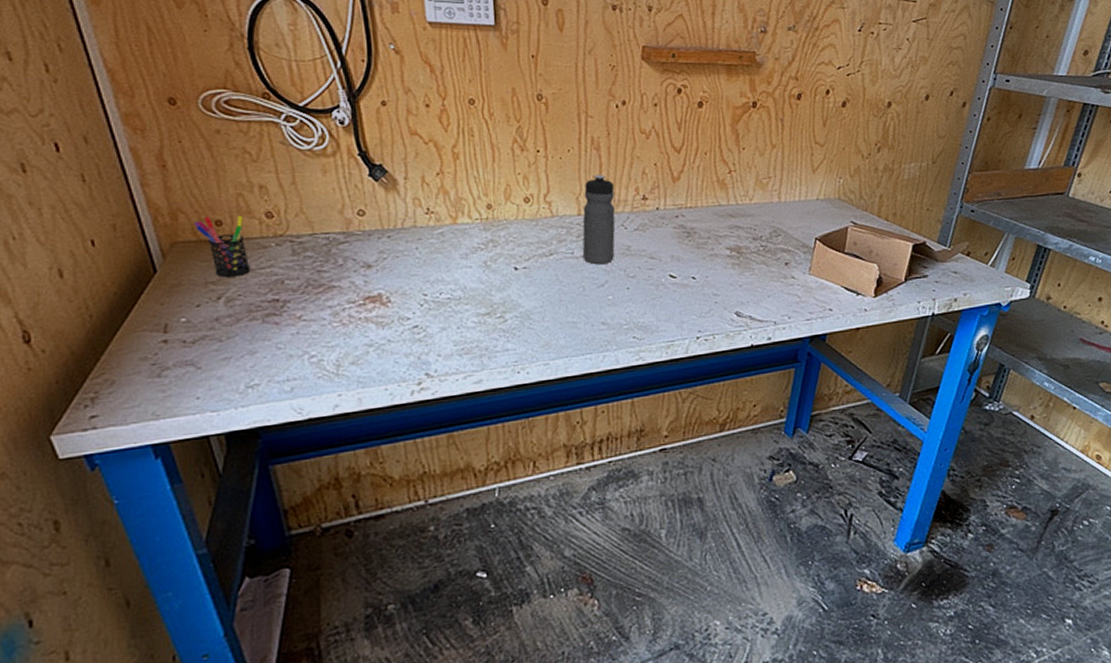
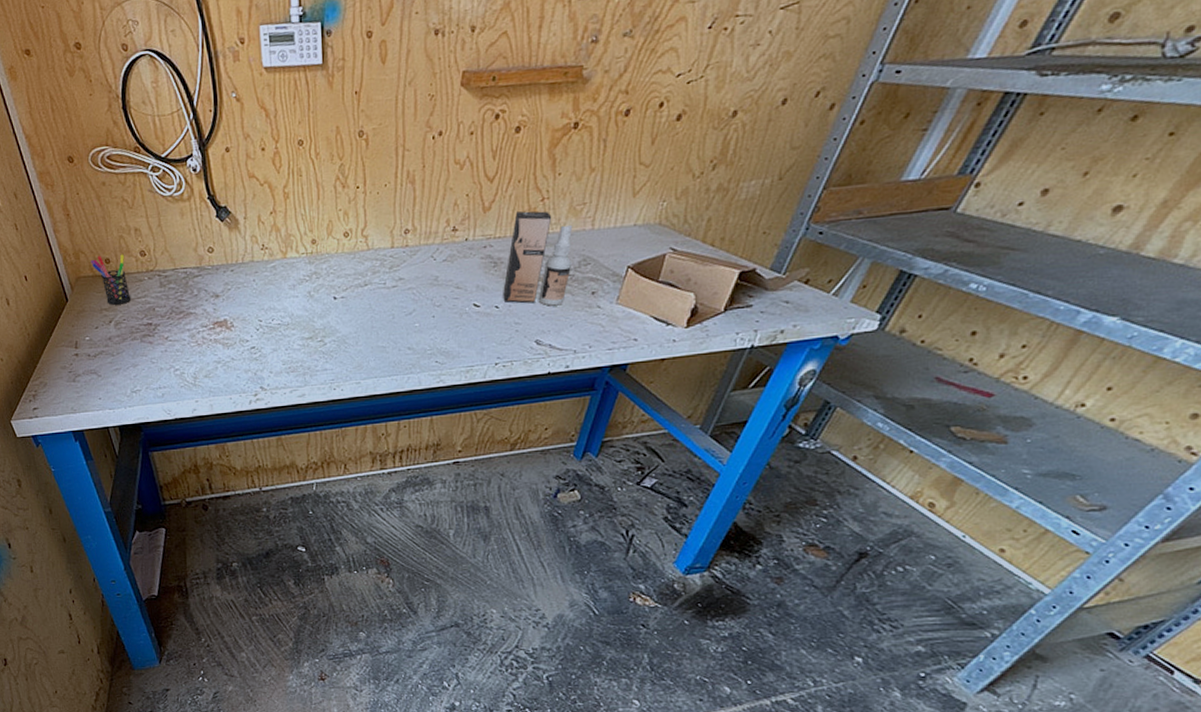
water bottle: present [582,175,616,265] -> none [393,207,427,295]
spray bottle: none [698,182,764,277] -> present [503,211,573,306]

